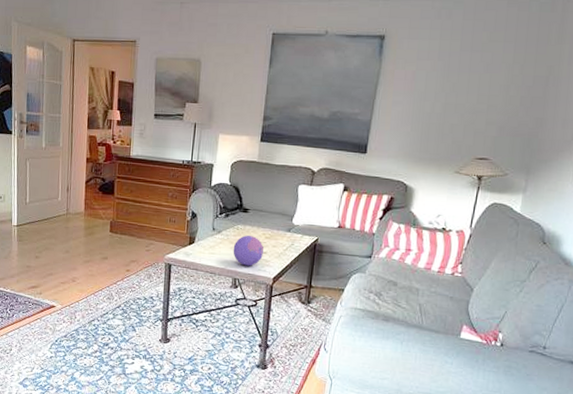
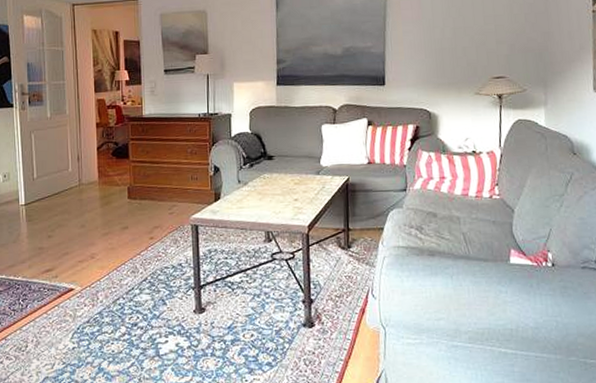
decorative ball: present [233,235,264,266] -> none [262,184,294,217]

